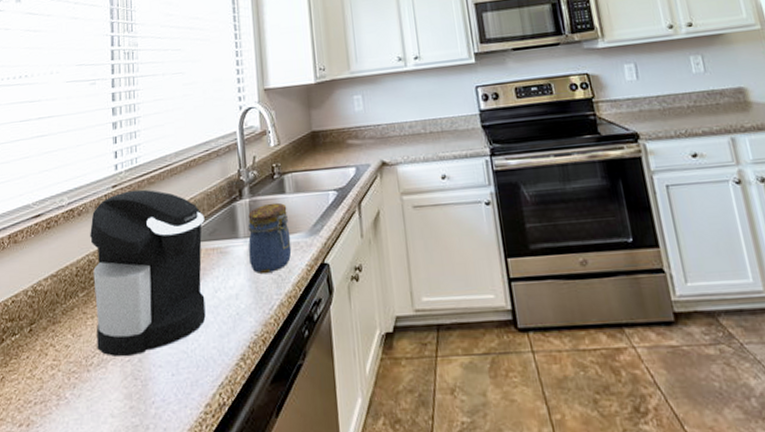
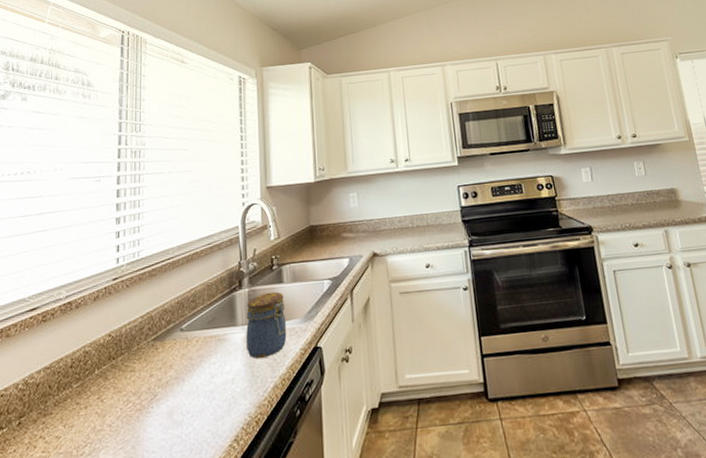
coffee maker: present [90,189,206,357] -> none [87,281,204,445]

